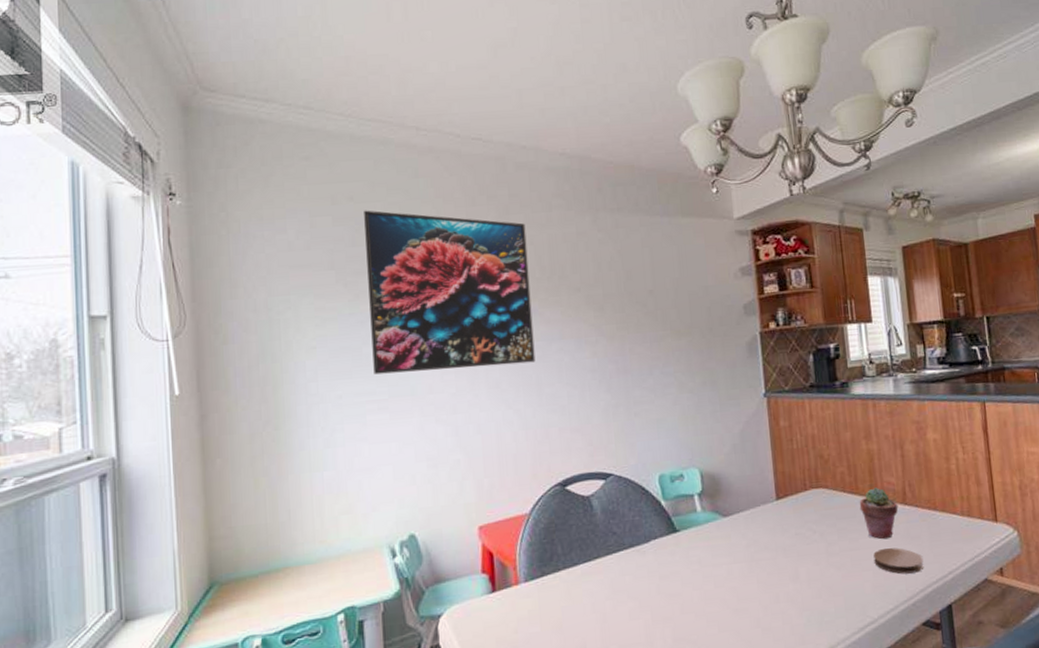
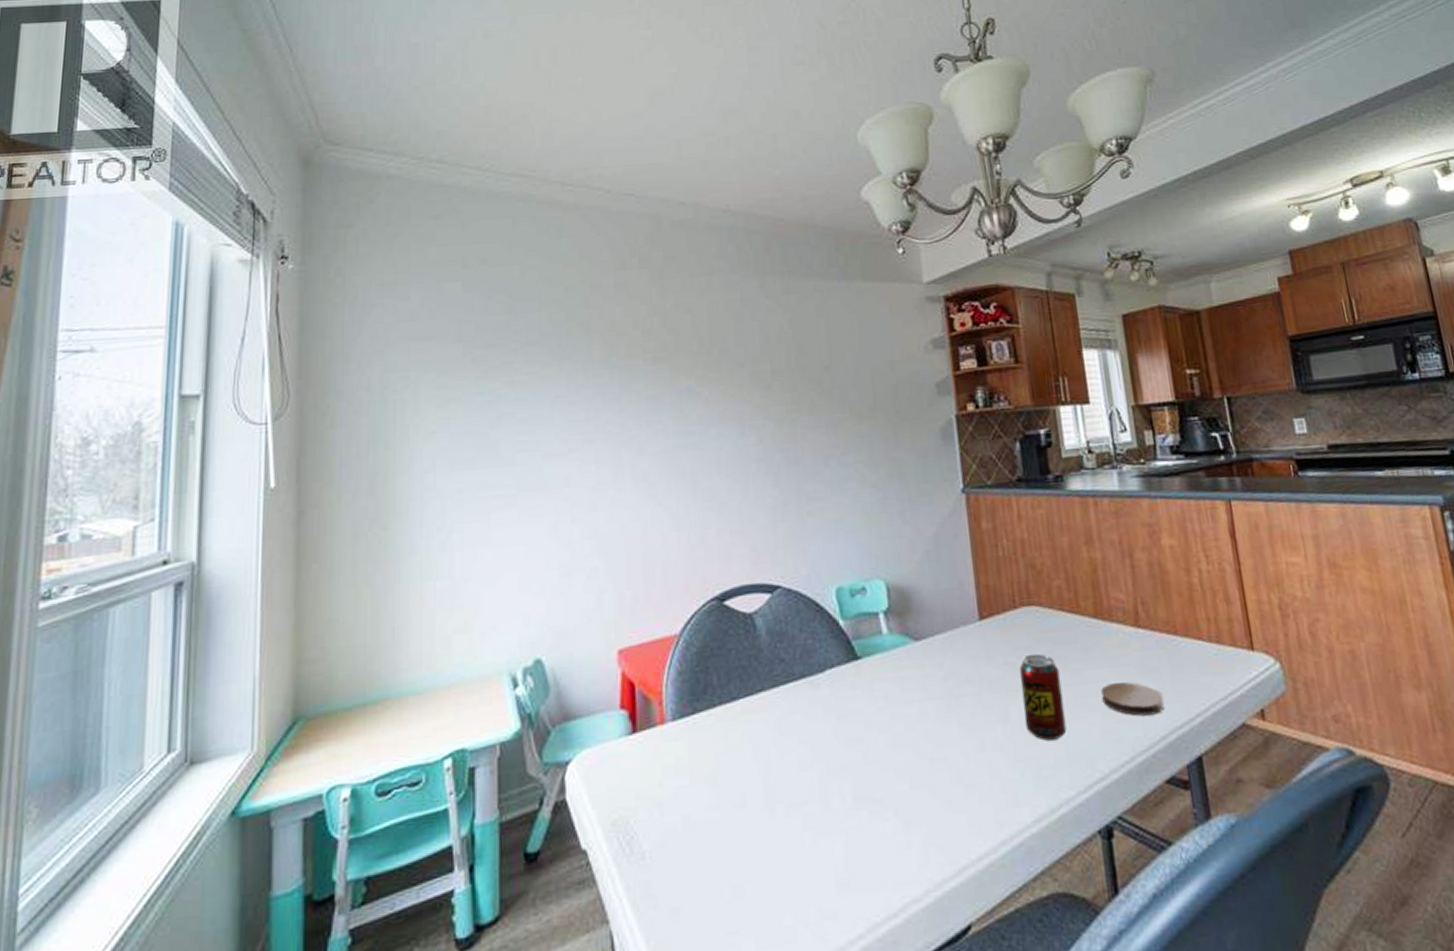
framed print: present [364,210,536,375] -> none [498,274,691,464]
beverage can: none [807,526,845,594] -> present [1019,653,1067,741]
potted succulent: present [859,487,899,540] -> none [1081,605,1130,672]

